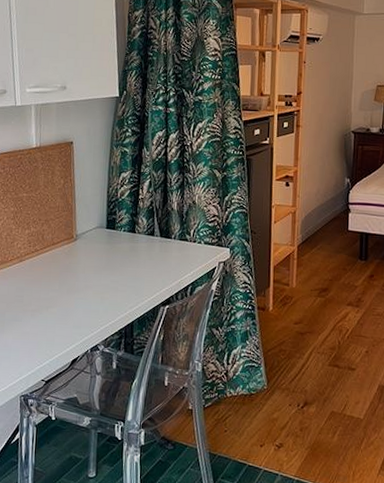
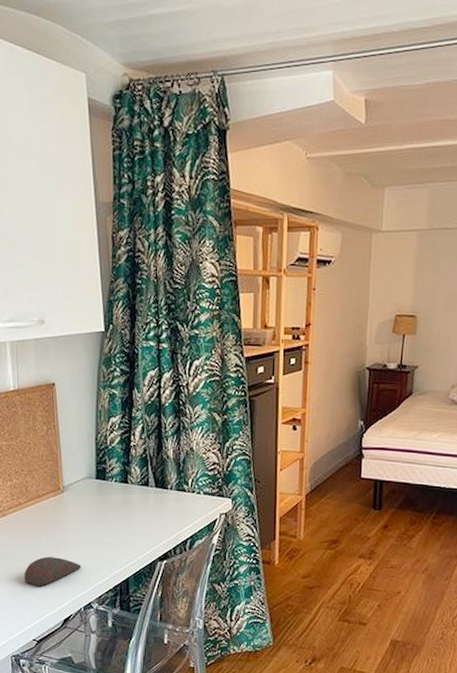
computer mouse: none [36,300,90,329] -> present [24,557,82,586]

